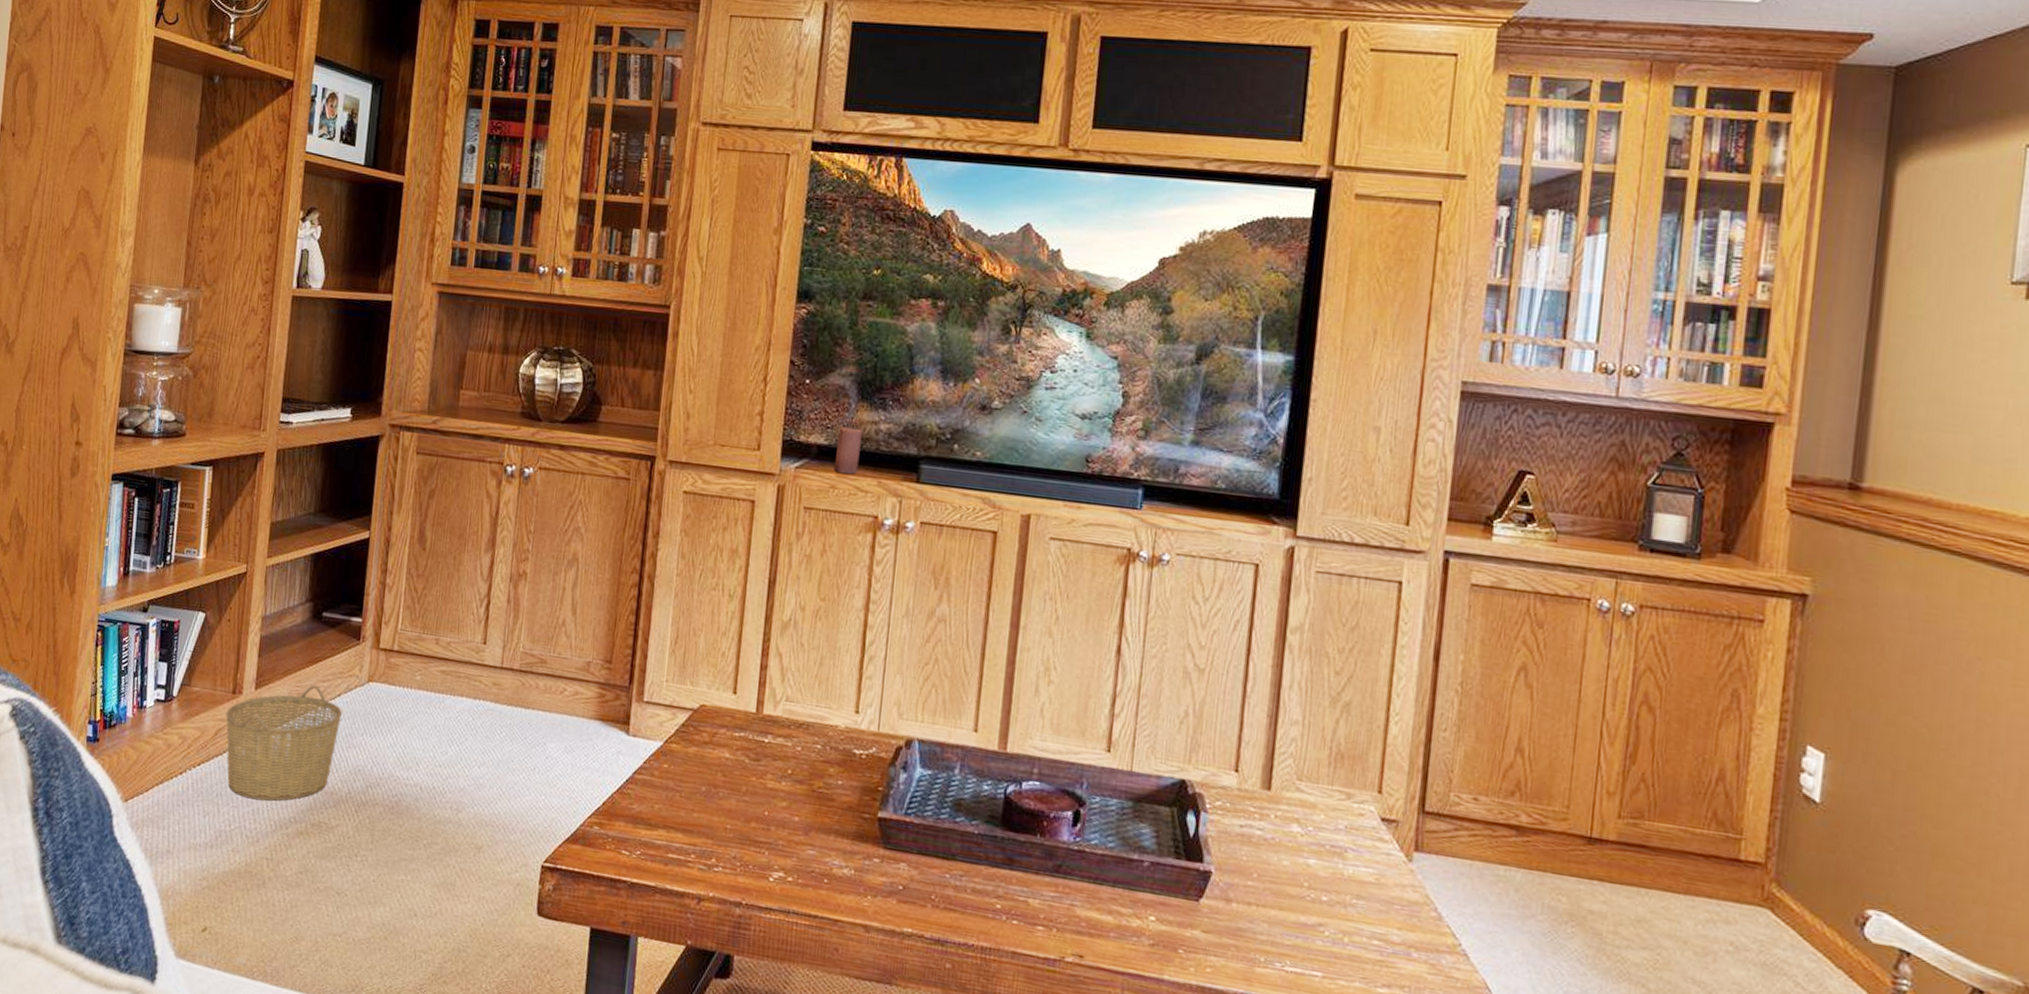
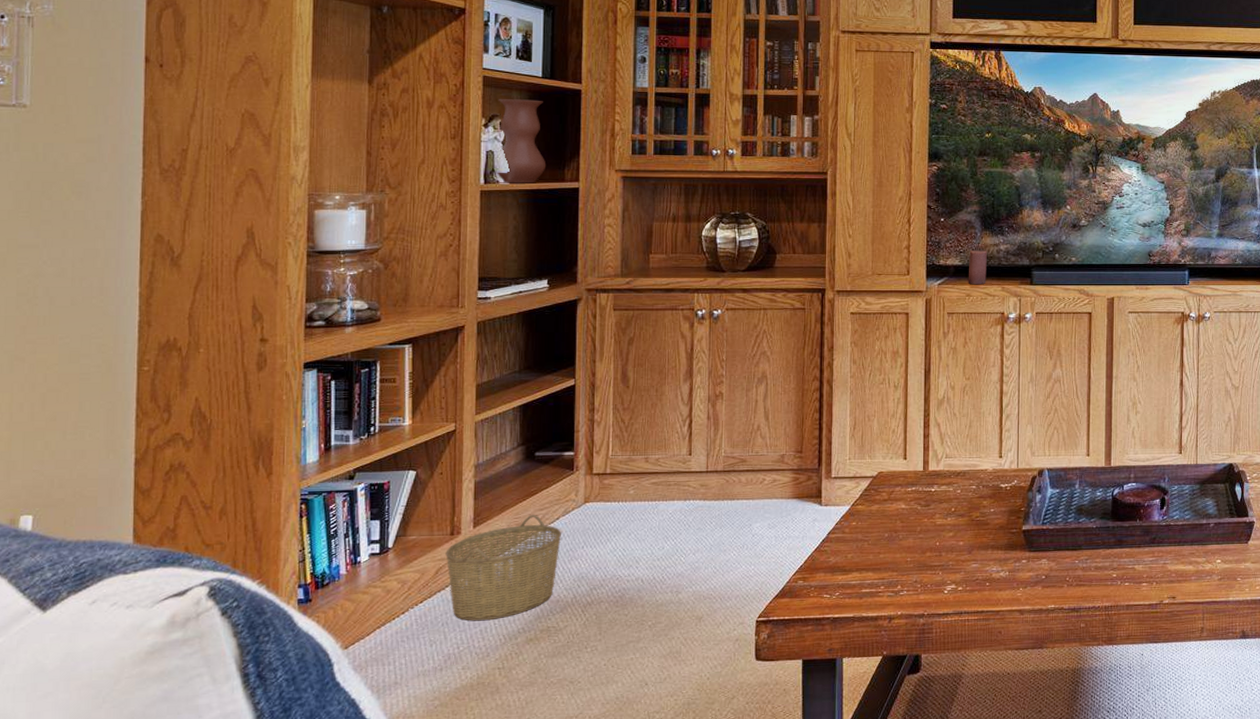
vase: none [308,189,363,292] -> present [495,99,547,184]

